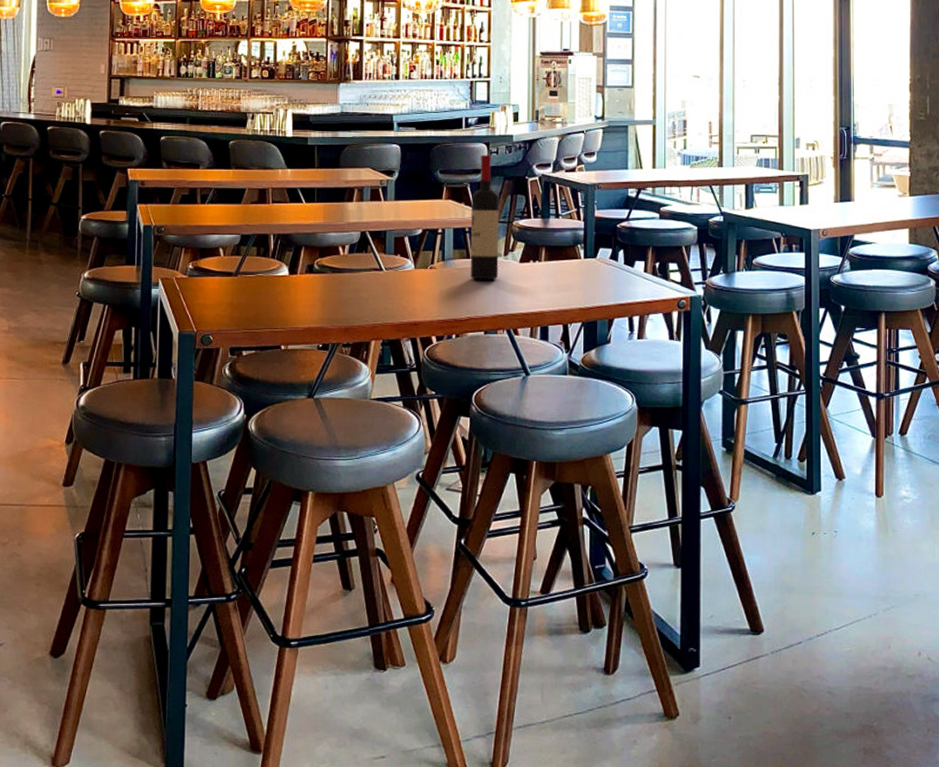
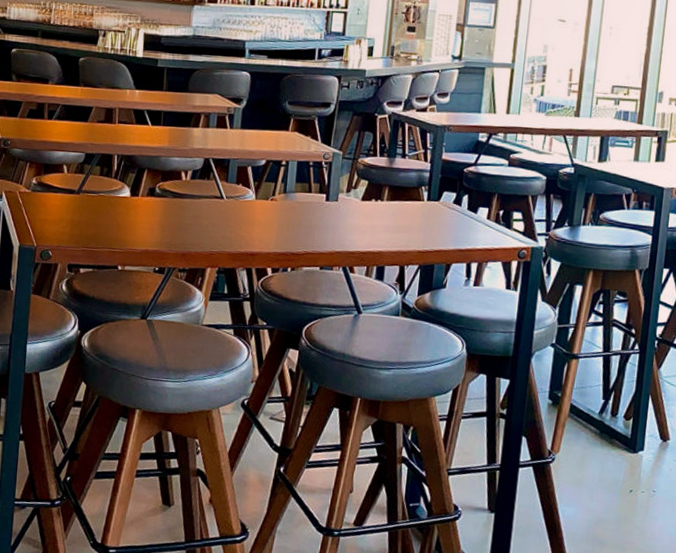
wine bottle: present [470,154,499,280] -> none [310,88,347,216]

